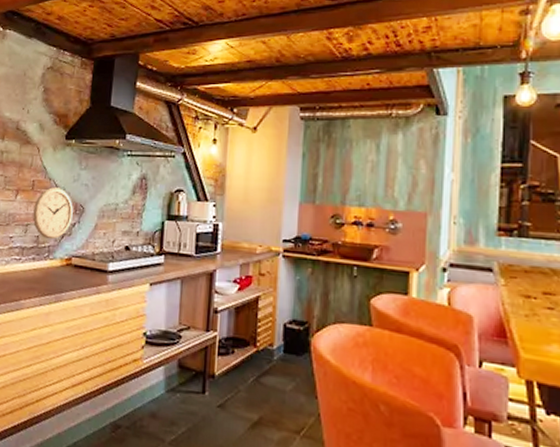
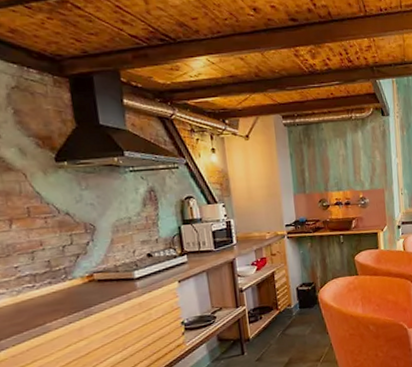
wall clock: present [32,187,73,240] -> none [35,210,85,262]

